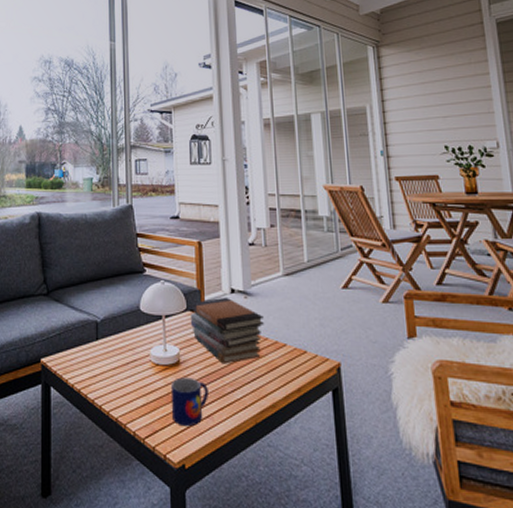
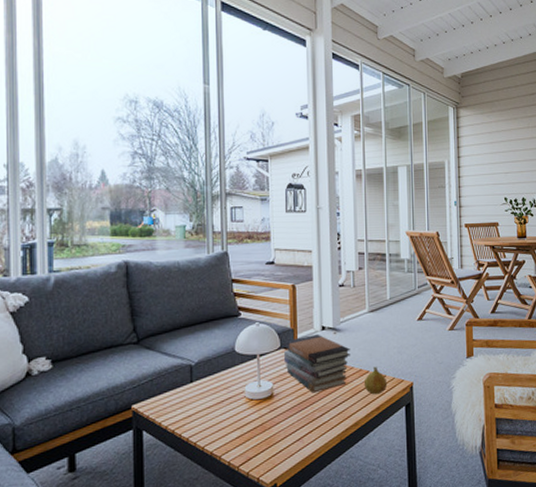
mug: present [170,377,208,427] -> none [264,408,299,451]
fruit: none [280,339,309,373] -> present [364,366,388,395]

